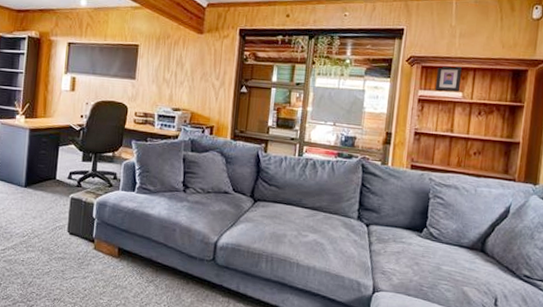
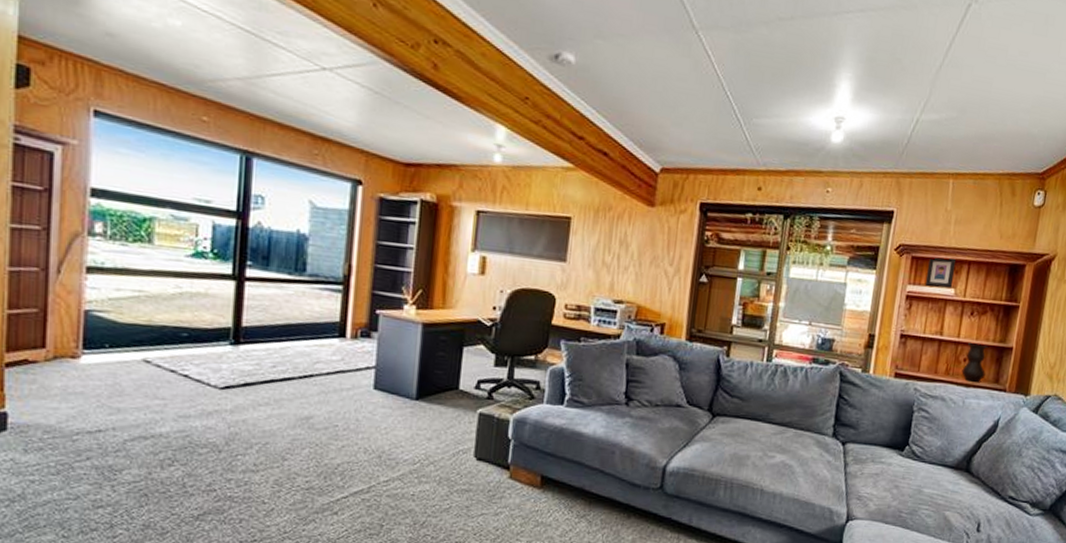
vase: none [472,139,495,173] -> present [961,343,987,382]

